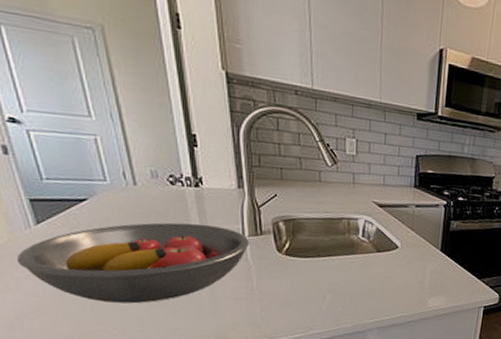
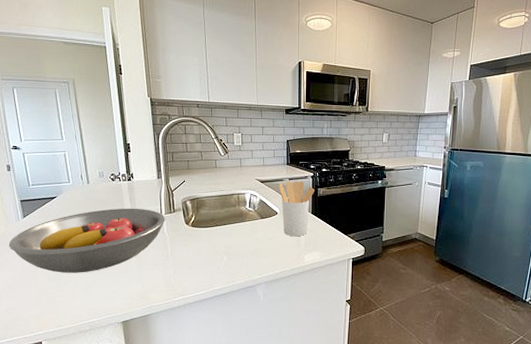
utensil holder: none [401,207,447,278] -> present [279,180,315,237]

